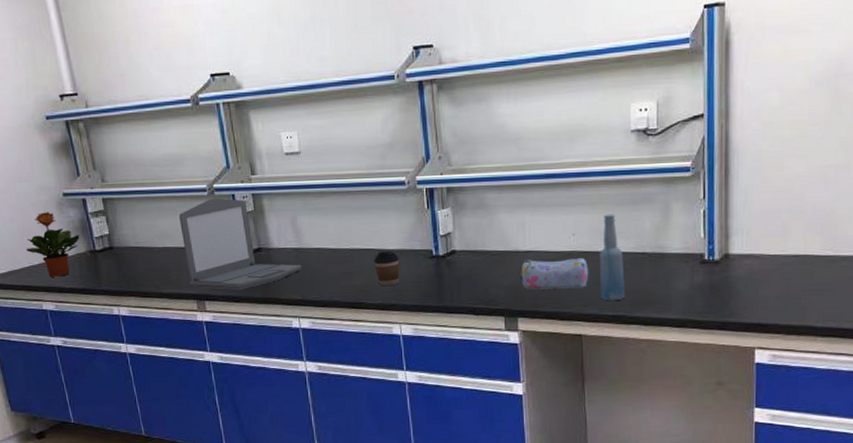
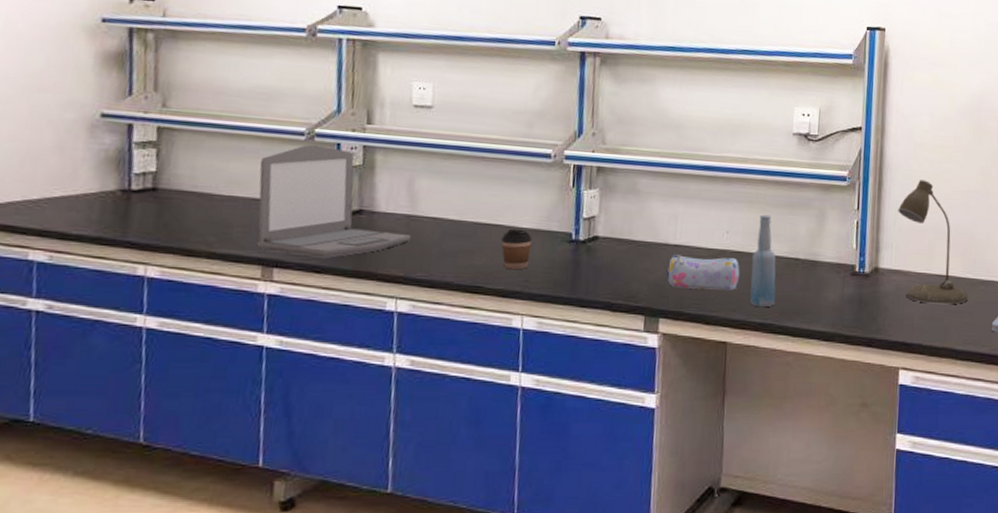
potted plant: present [27,212,80,277] -> none [24,133,112,219]
desk lamp: none [747,160,829,285] -> present [898,180,968,305]

